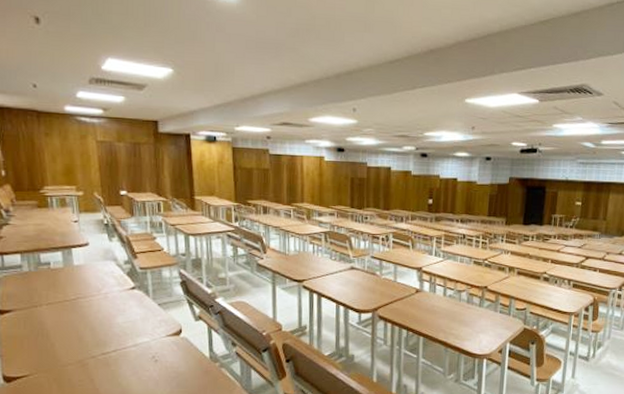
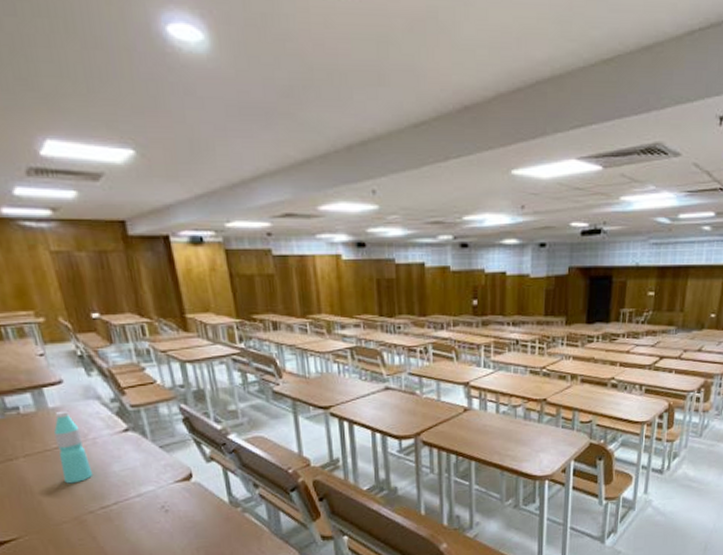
water bottle: none [75,268,100,331] -> present [54,410,93,484]

